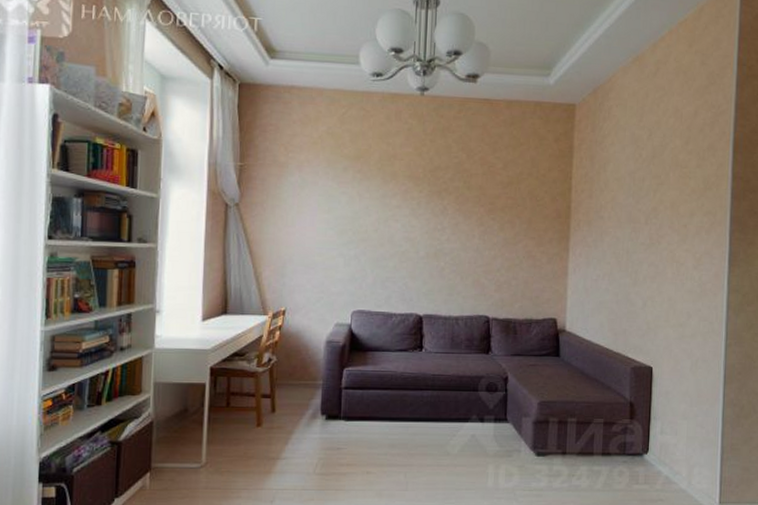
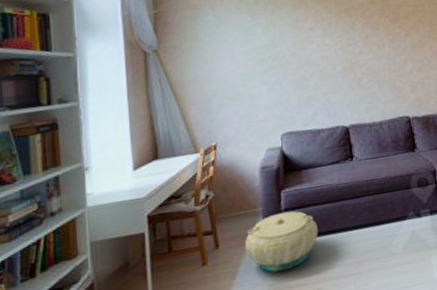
basket: none [300,390,376,448] -> present [244,211,318,273]

